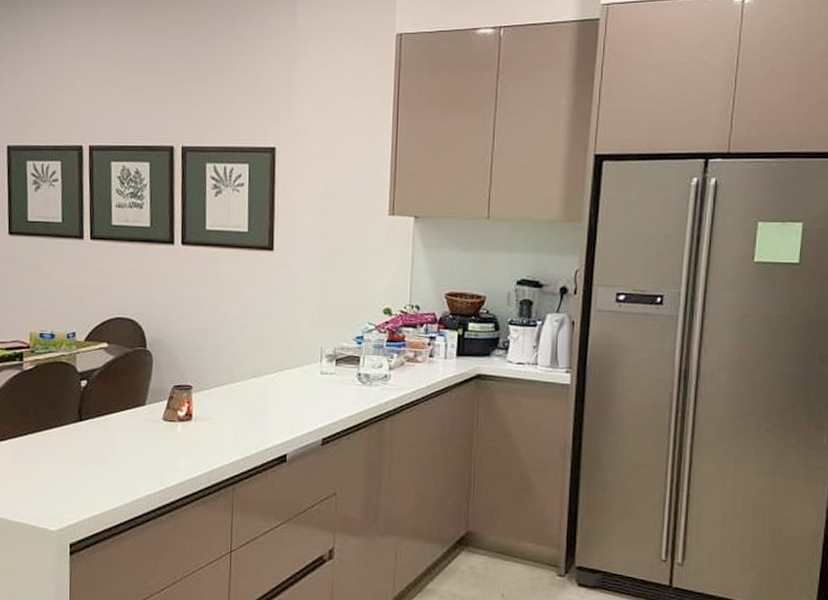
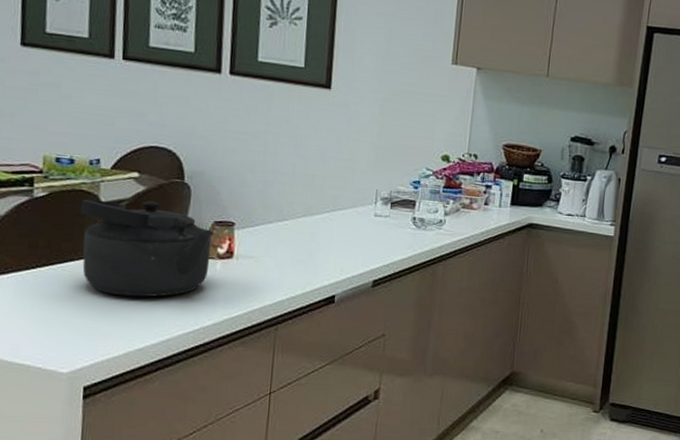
kettle: none [61,368,174,460] -> present [81,199,213,297]

